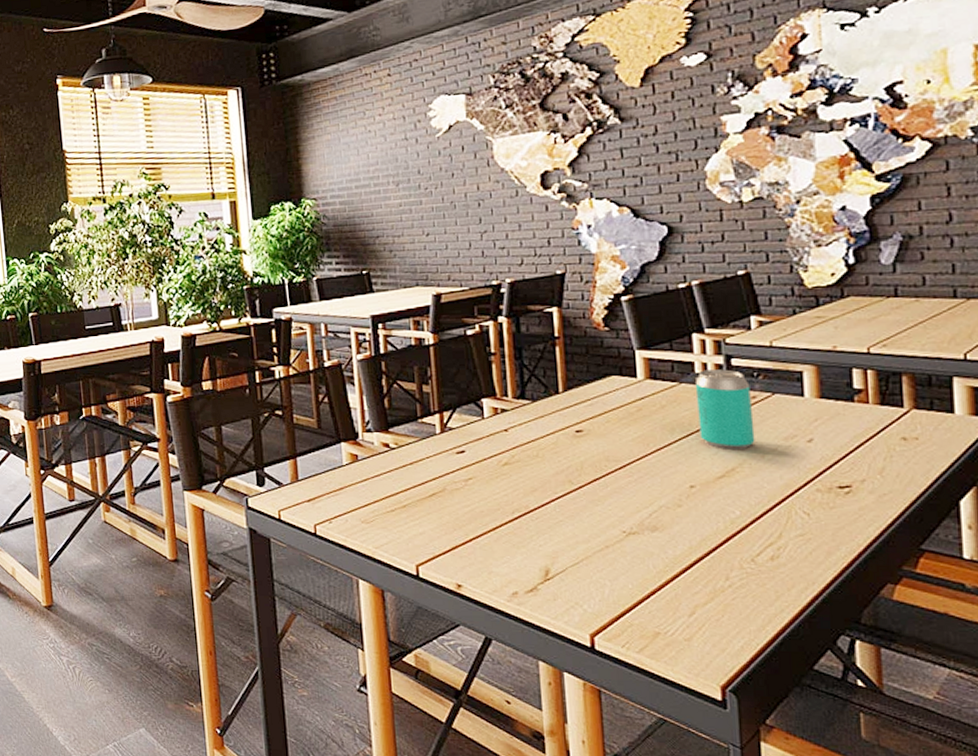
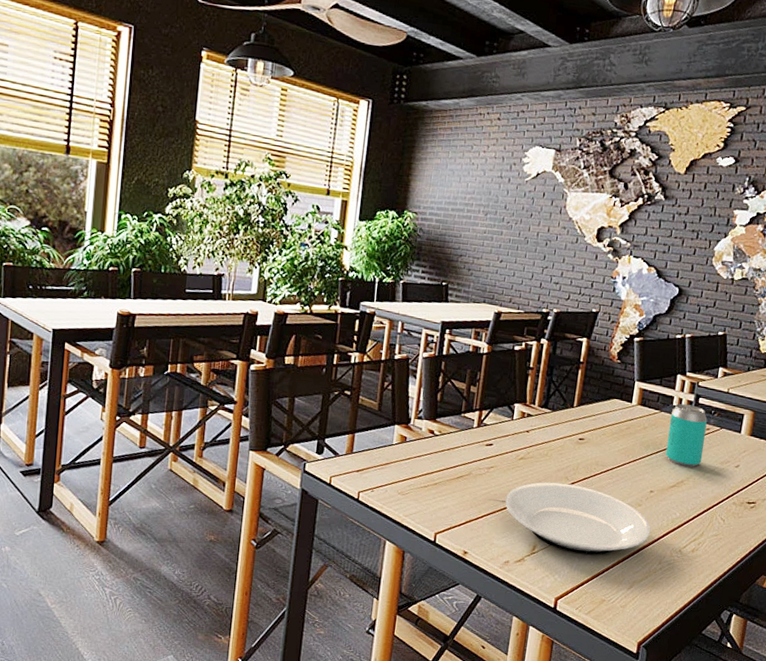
plate: none [496,488,704,576] -> present [505,481,651,555]

